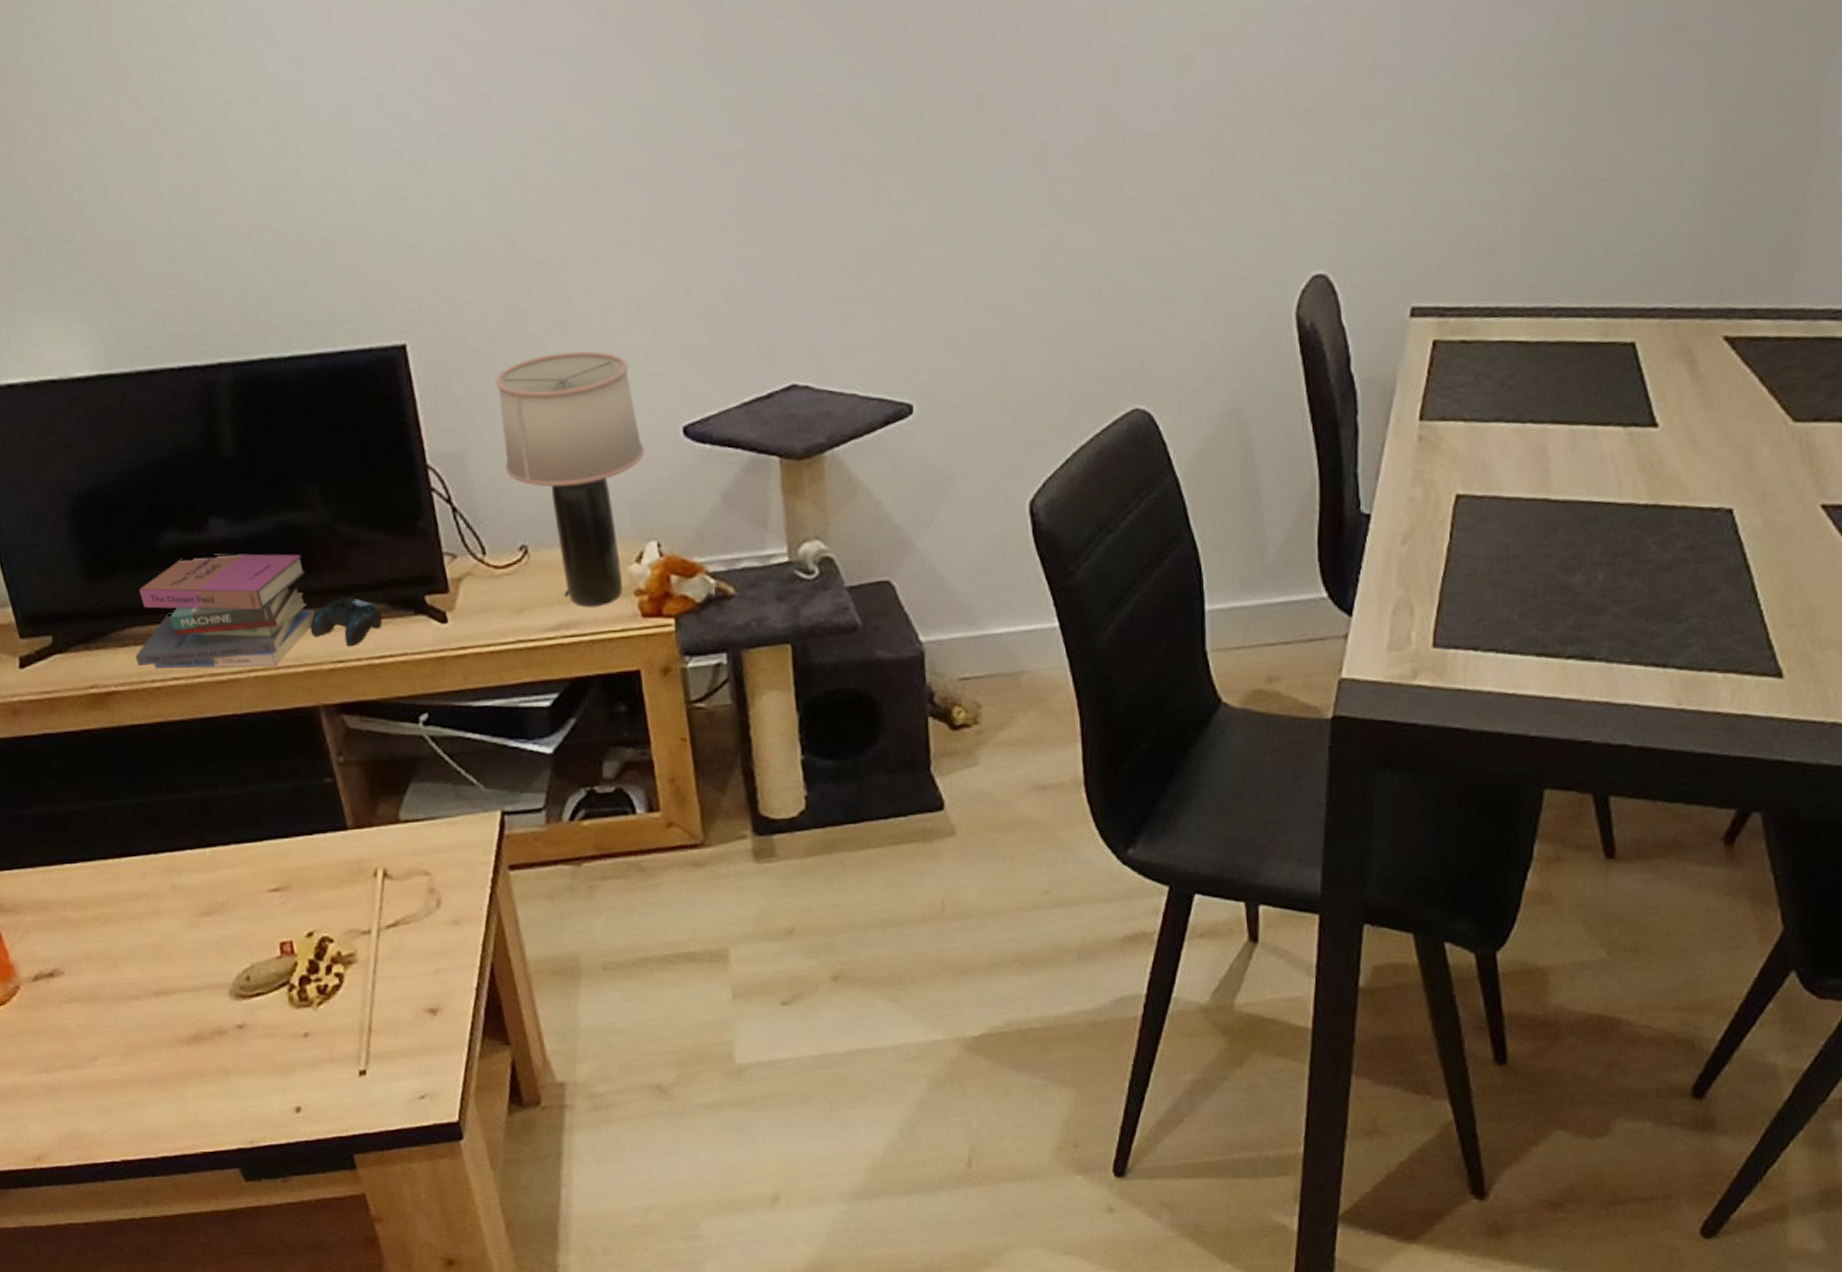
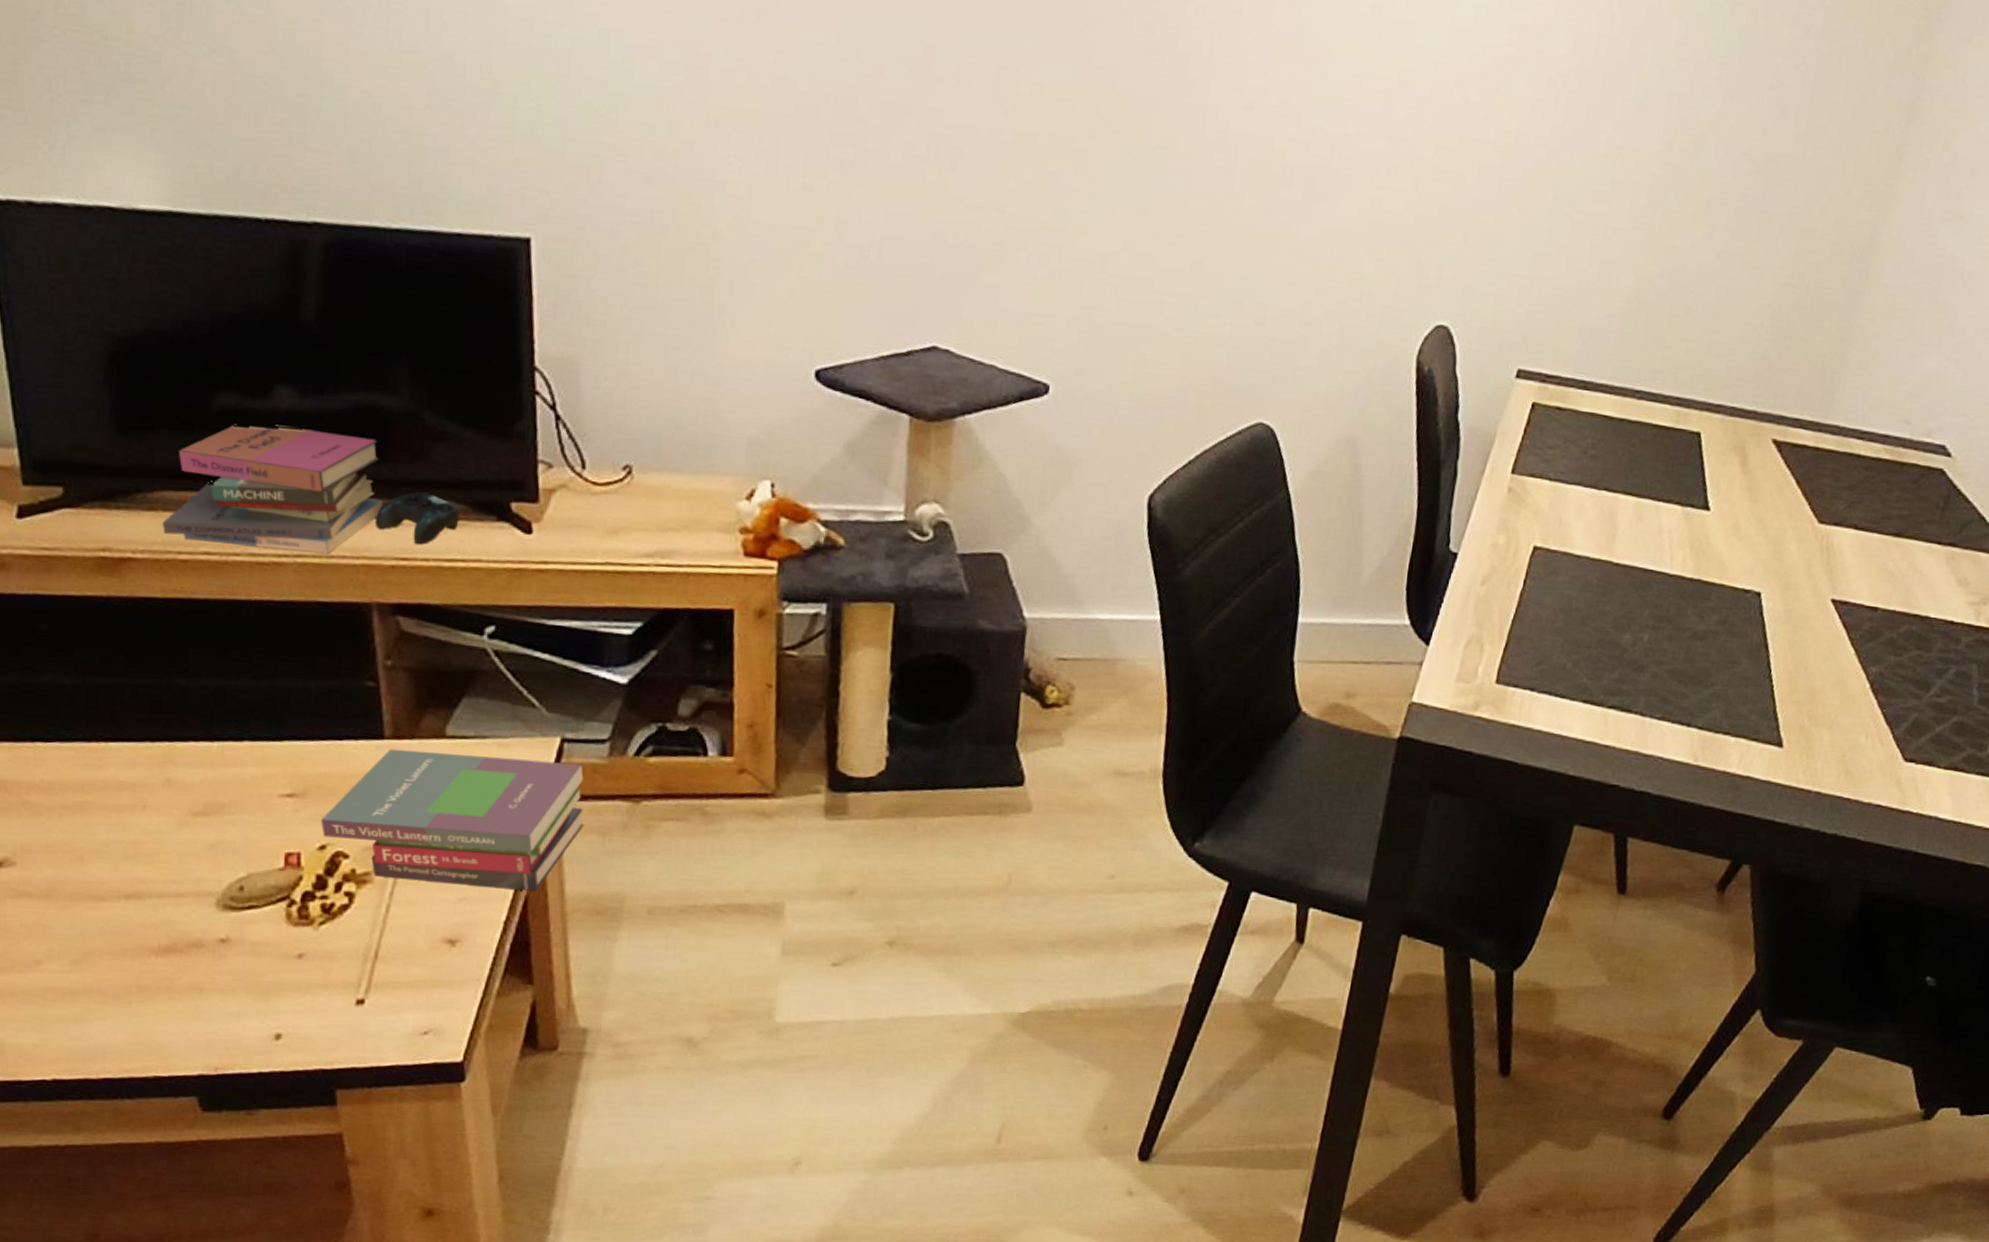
books: none [305,834,534,959] -> present [321,748,584,892]
table lamp: present [495,351,645,606] -> none [620,274,772,538]

